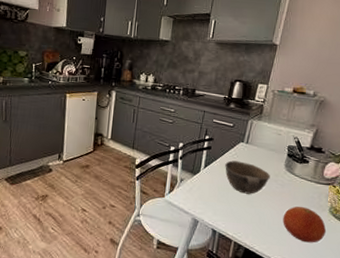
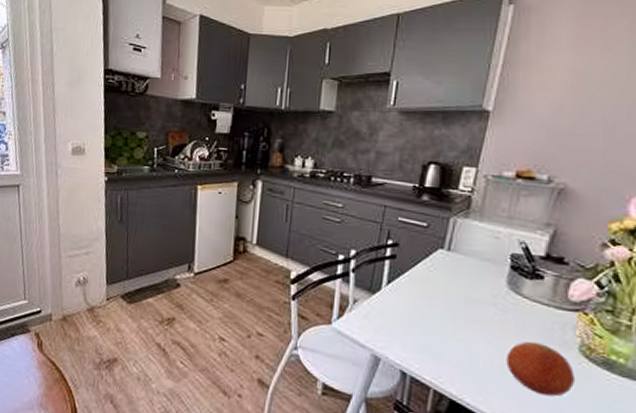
bowl: present [225,160,270,194] -> none [417,274,485,323]

